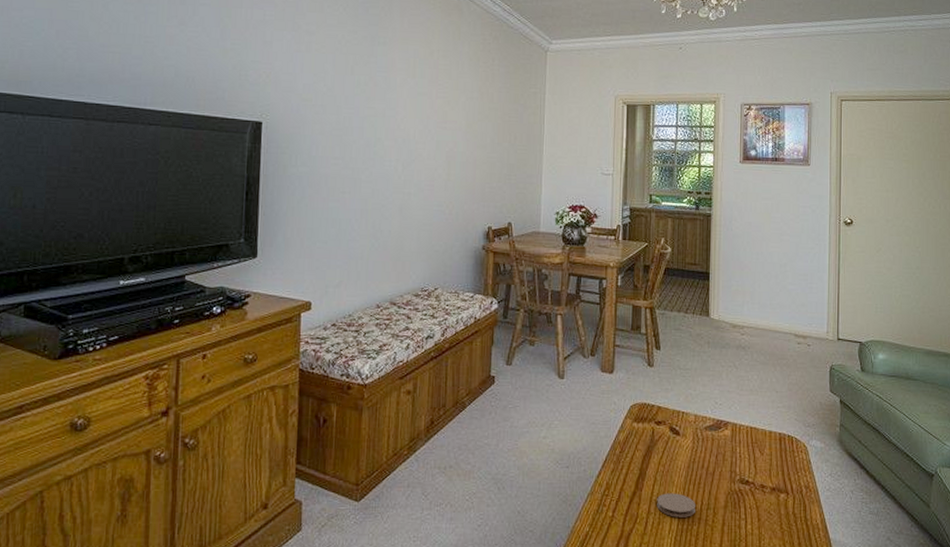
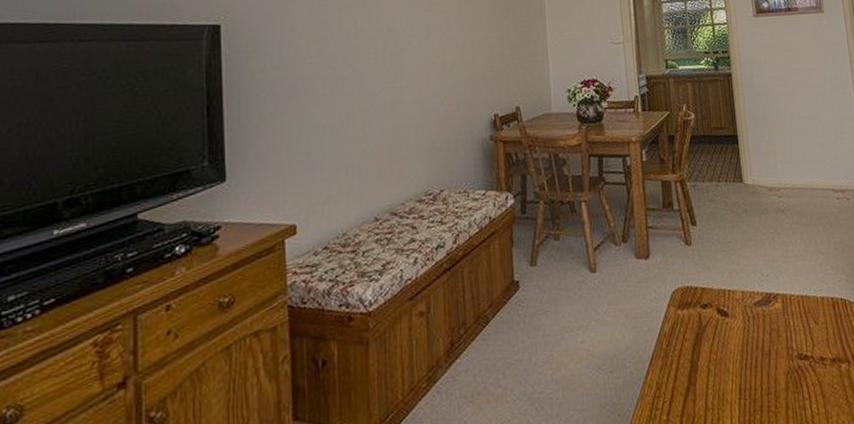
coaster: present [657,493,695,517] -> none [713,381,756,410]

